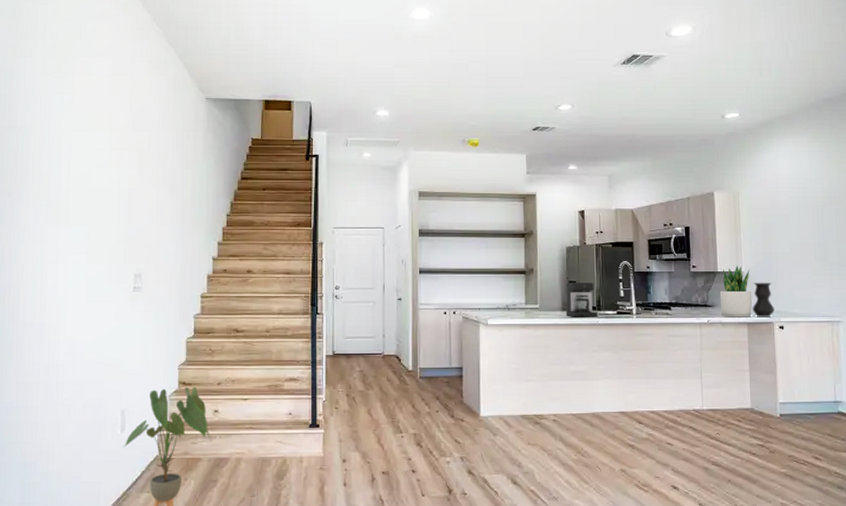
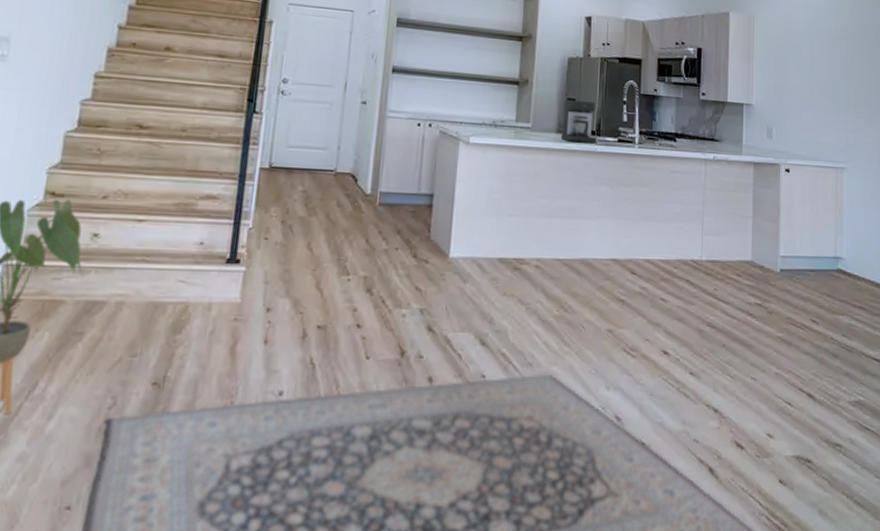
planter: present [719,265,752,318] -> none [727,97,761,157]
vase: present [752,283,774,318] -> none [759,118,782,158]

